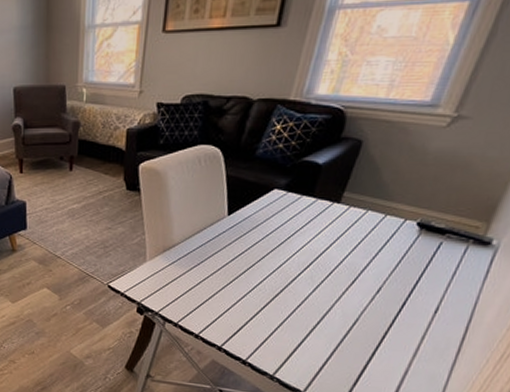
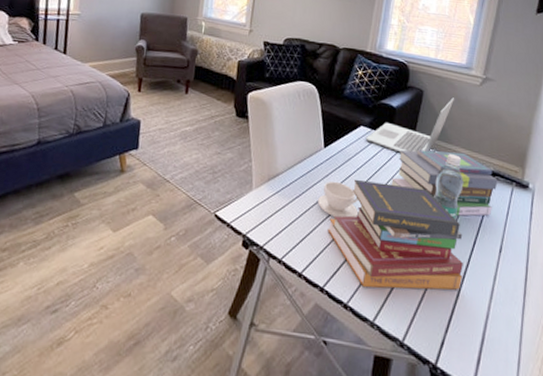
teacup: none [218,249,265,284] -> present [318,181,359,218]
books: none [228,245,390,349] -> present [327,179,463,290]
laptop: none [279,146,405,215] -> present [365,98,454,153]
books: none [307,209,449,278] -> present [391,149,498,216]
bottle: none [357,212,402,282] -> present [433,154,464,220]

